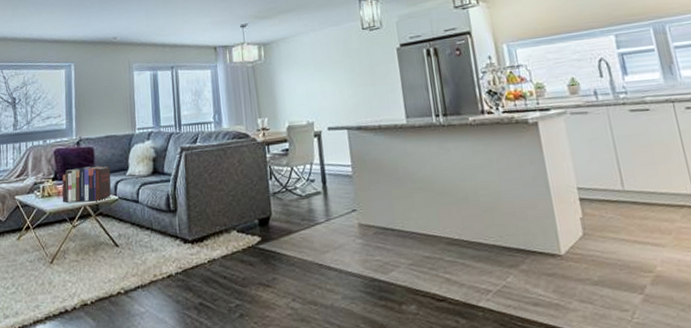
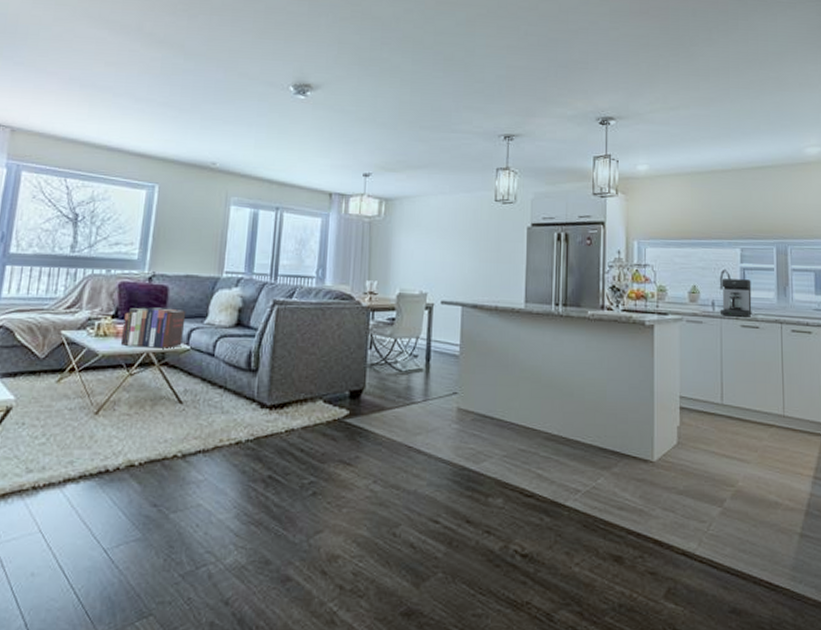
coffee maker: none [600,64,640,104] -> present [719,278,752,317]

